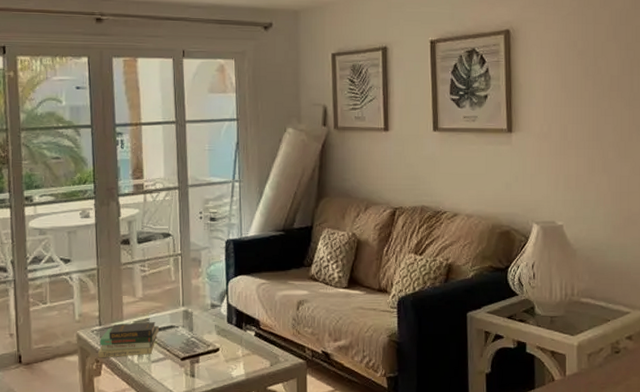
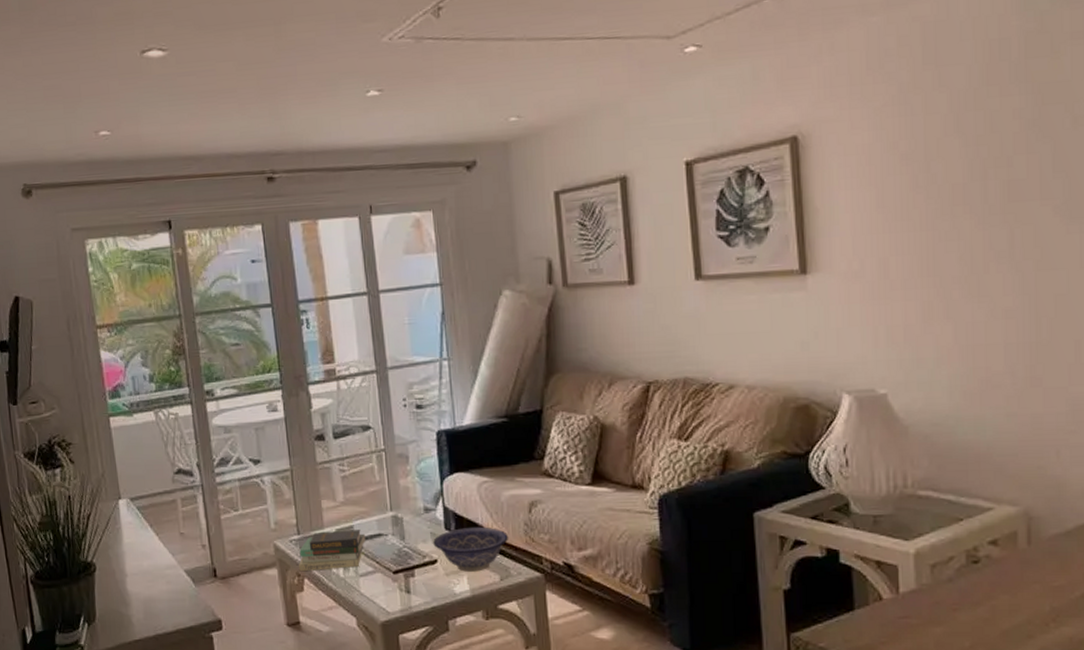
decorative bowl: none [217,321,279,359] -> present [433,526,508,572]

